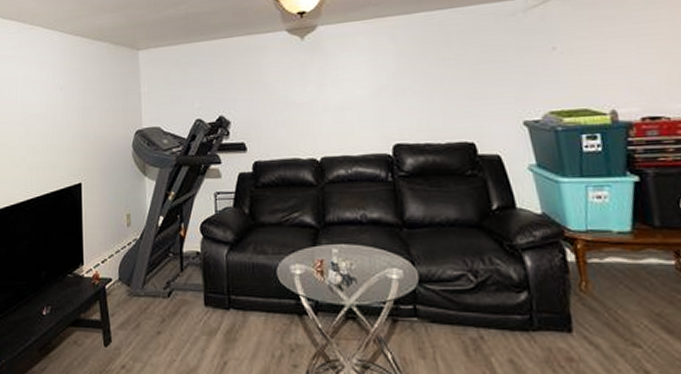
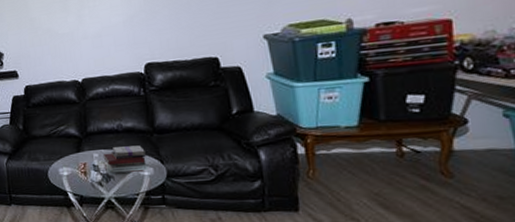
books: none [343,241,397,275] -> present [103,145,149,173]

